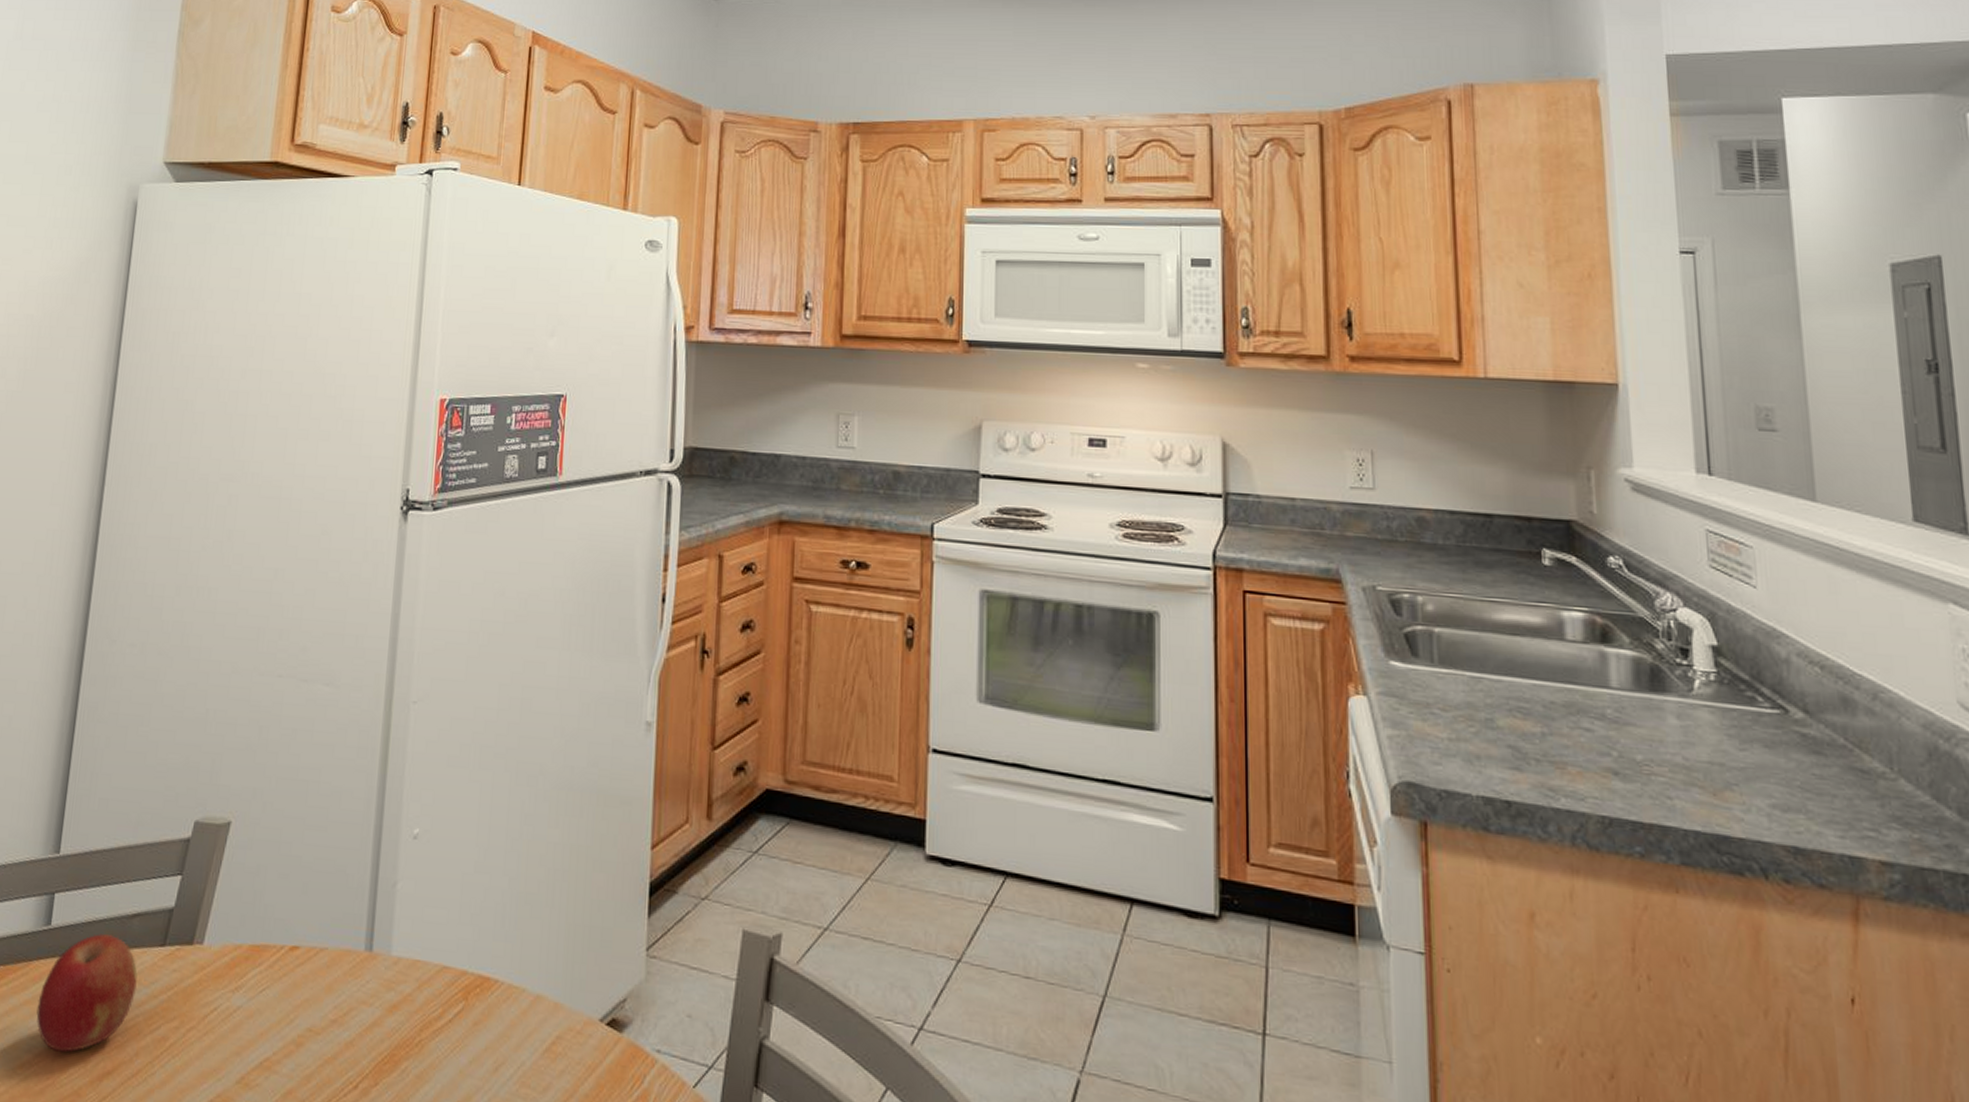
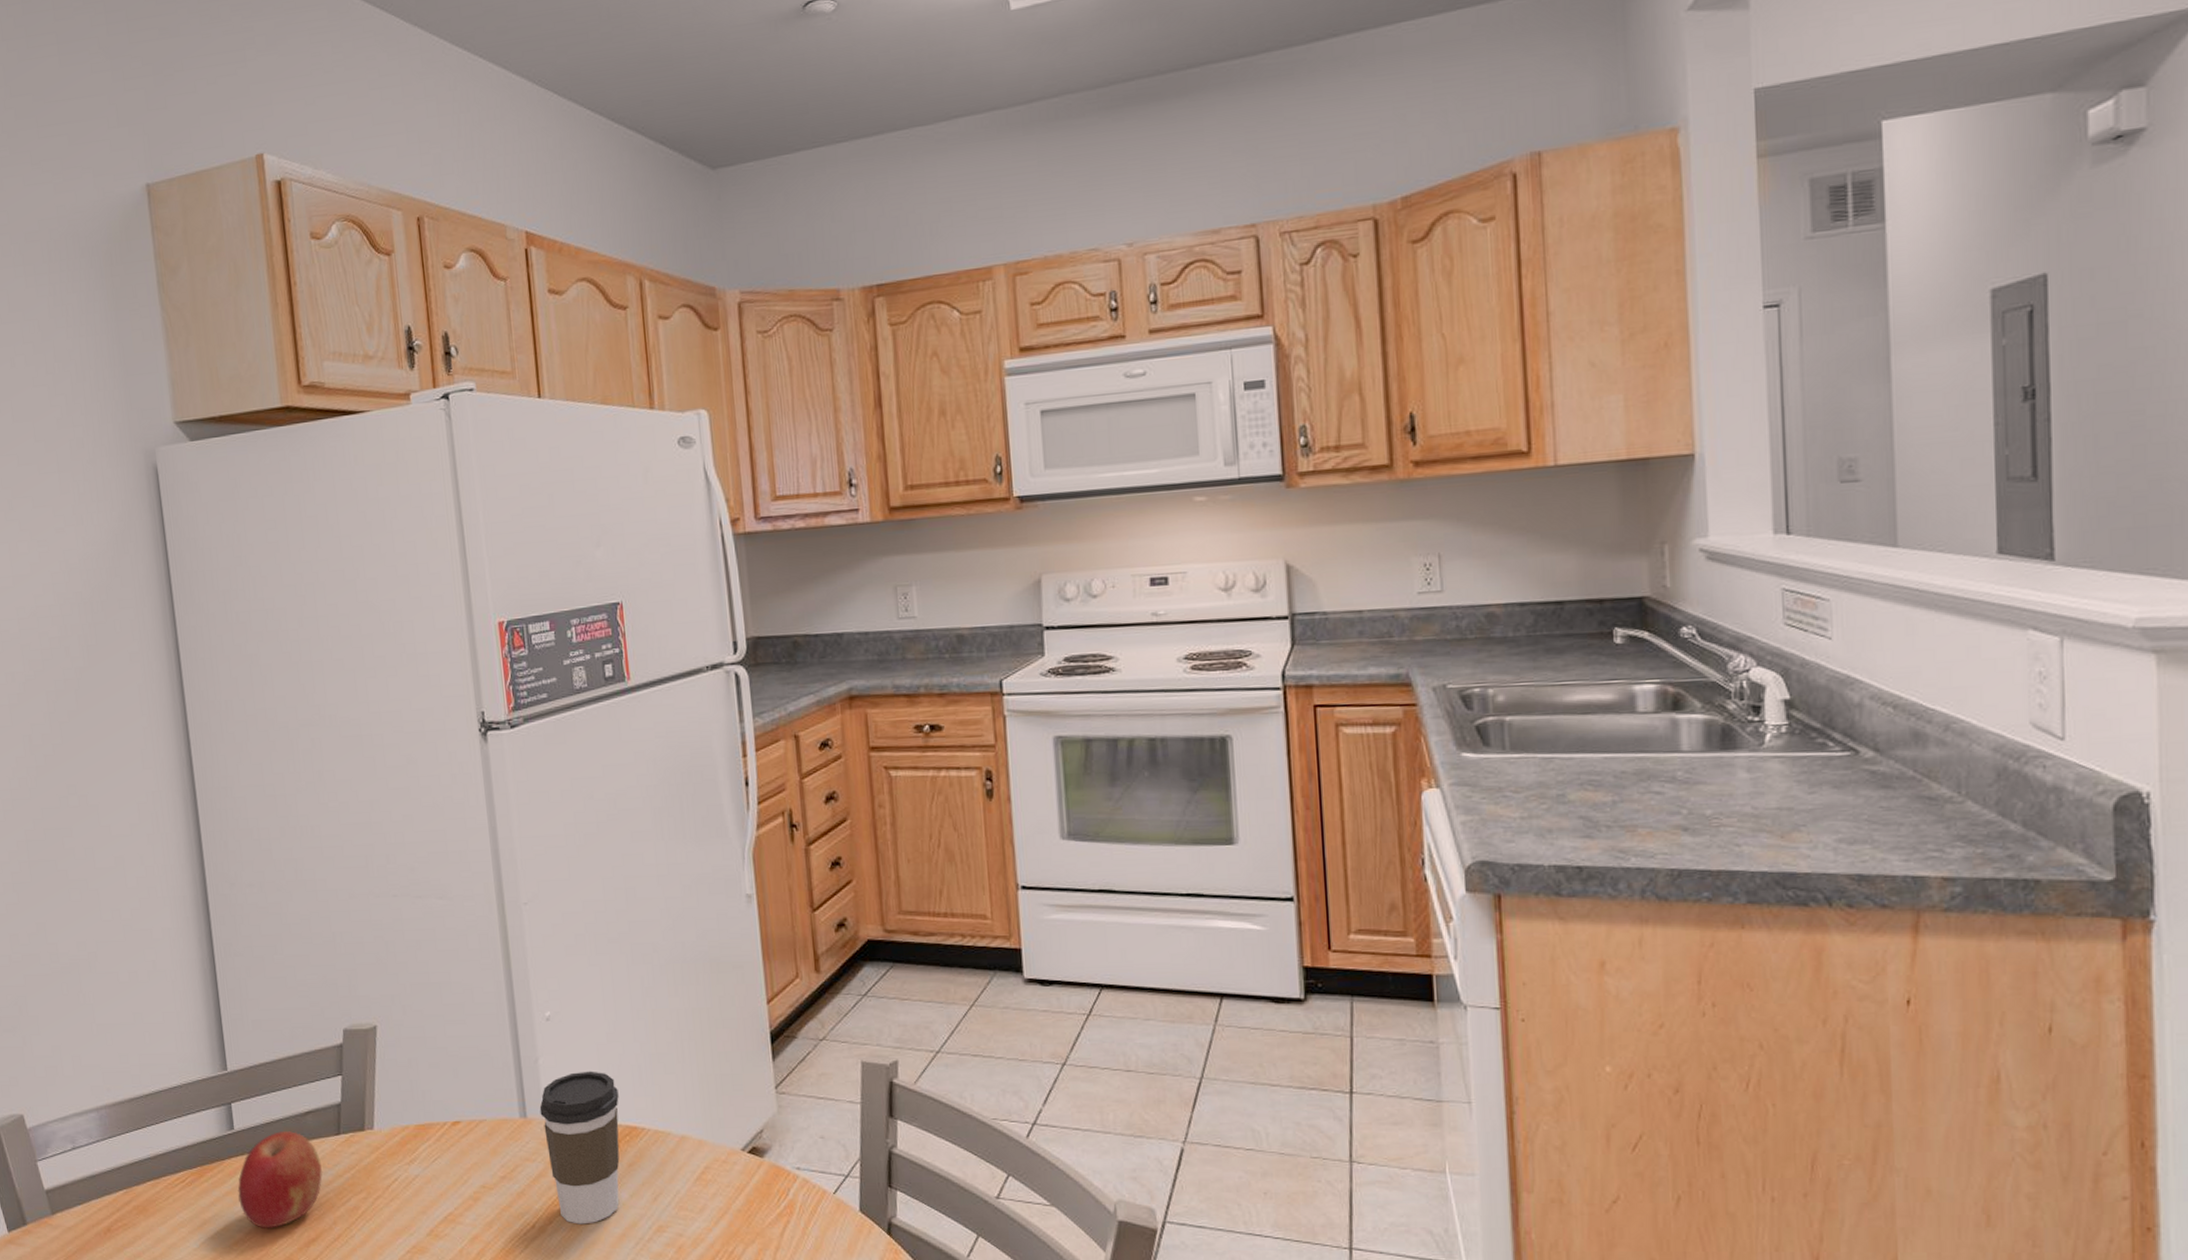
coffee cup: none [387,903,477,1091] -> present [539,1071,620,1224]

